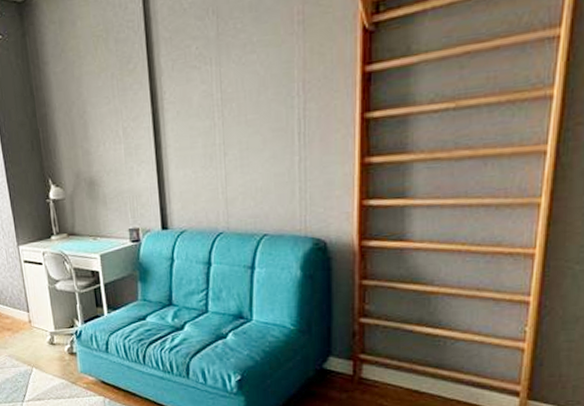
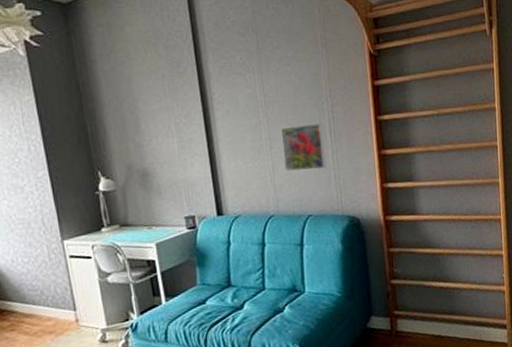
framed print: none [237,123,292,184] -> present [280,122,327,173]

